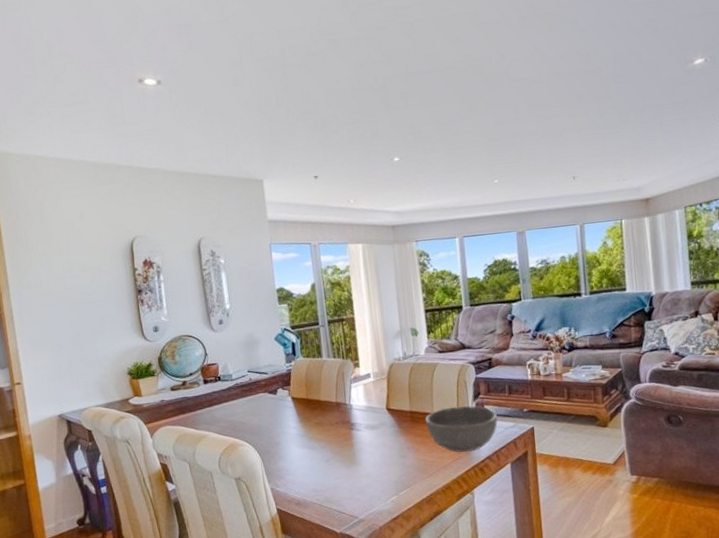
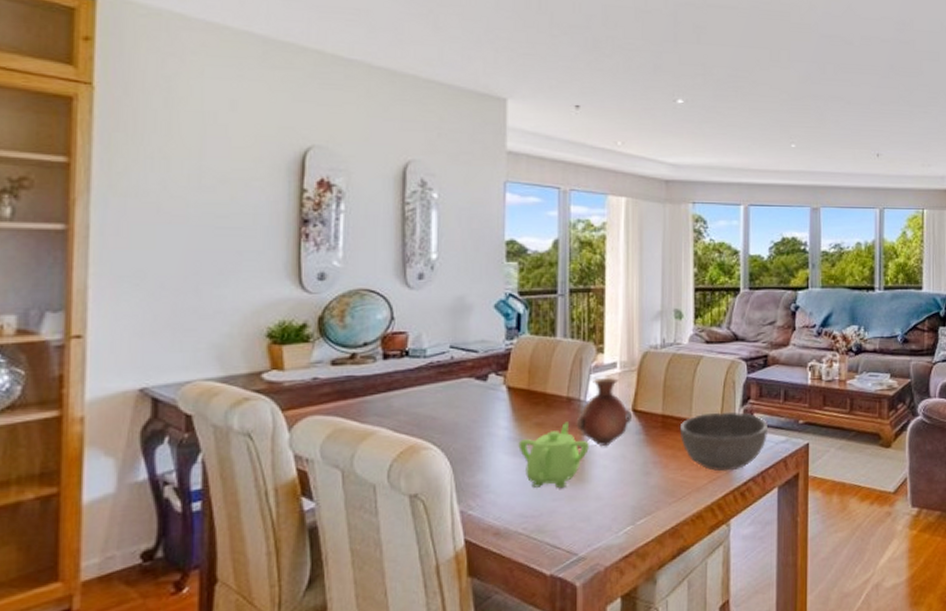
teapot: none [305,420,357,470] -> present [518,421,589,489]
vase: none [345,385,388,438] -> present [576,378,633,447]

